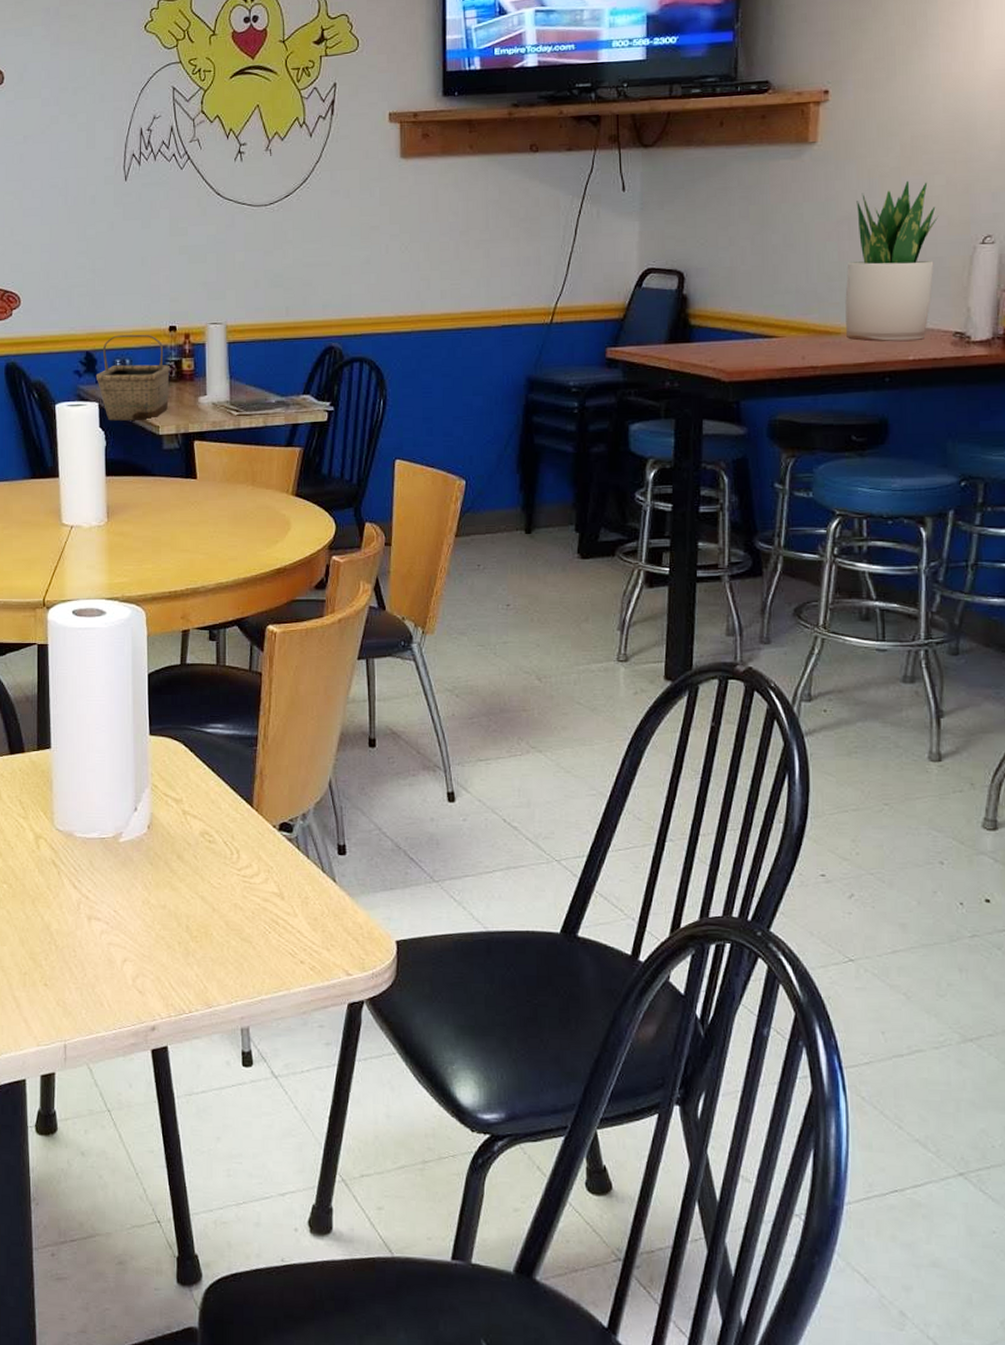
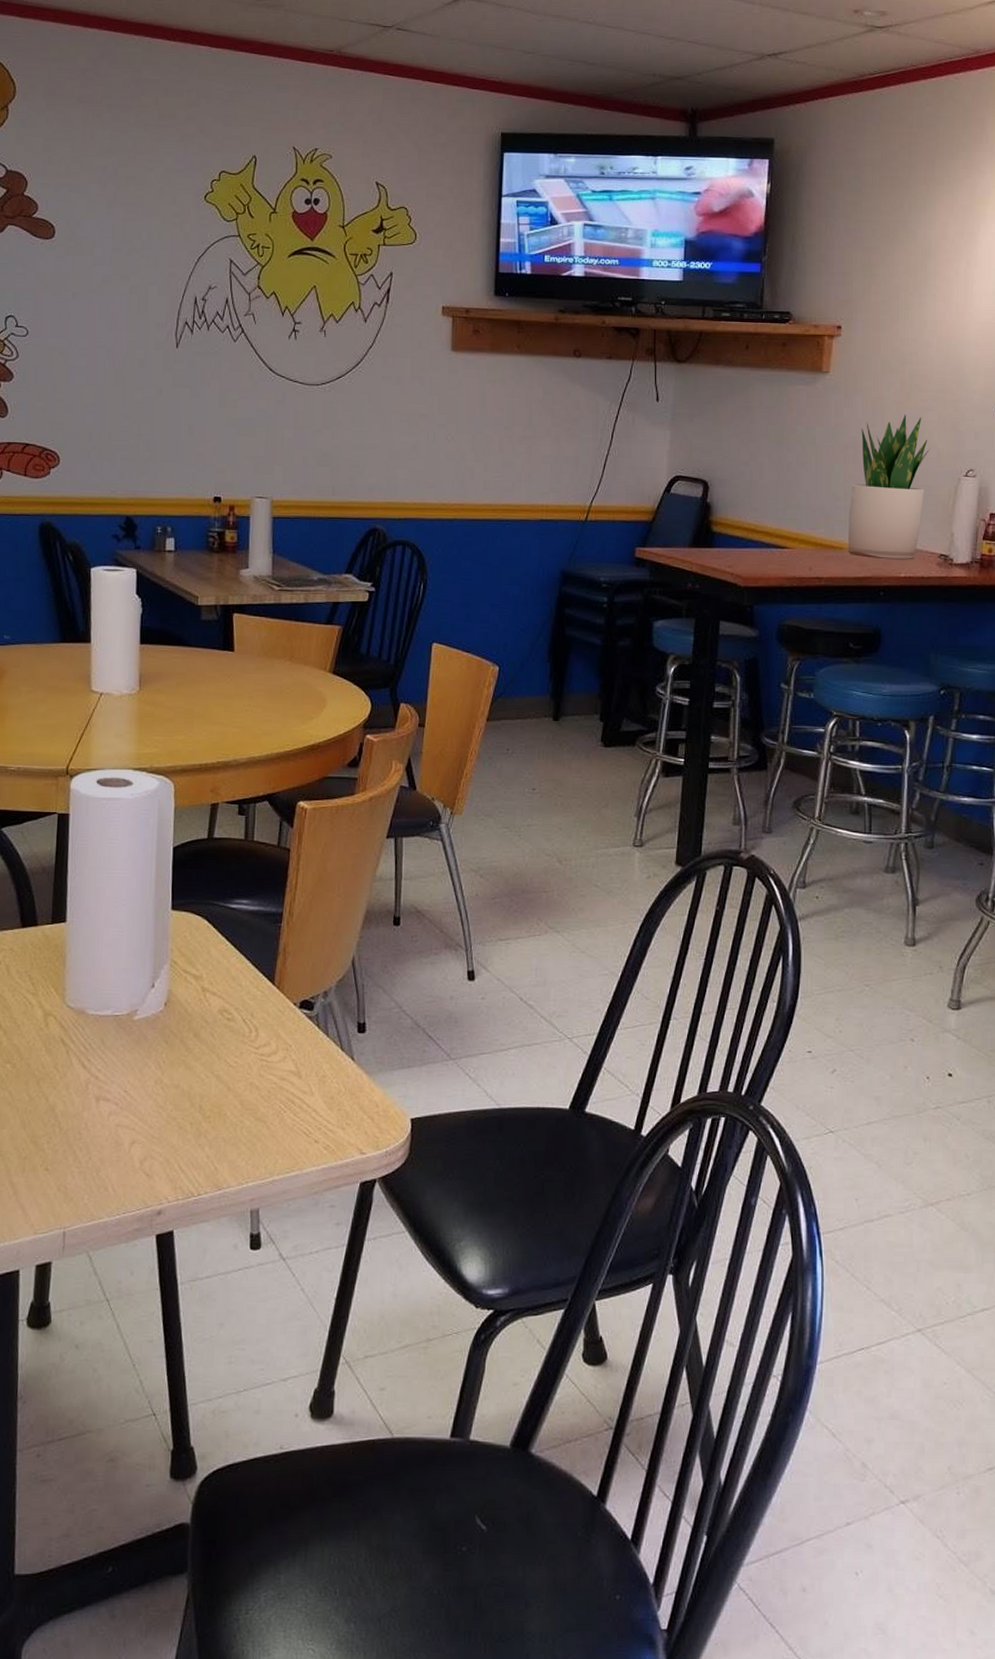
basket: present [95,334,171,421] -> none [135,502,213,591]

